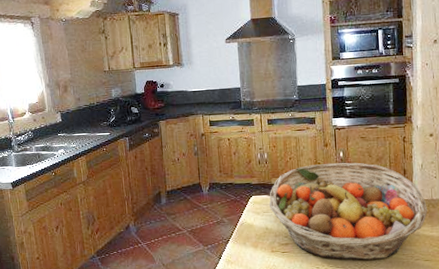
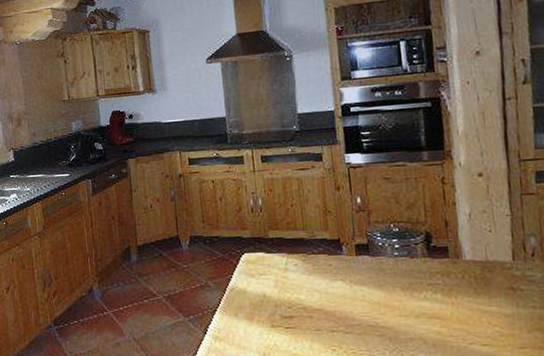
fruit basket: present [269,162,427,260] -> none [266,210,482,342]

